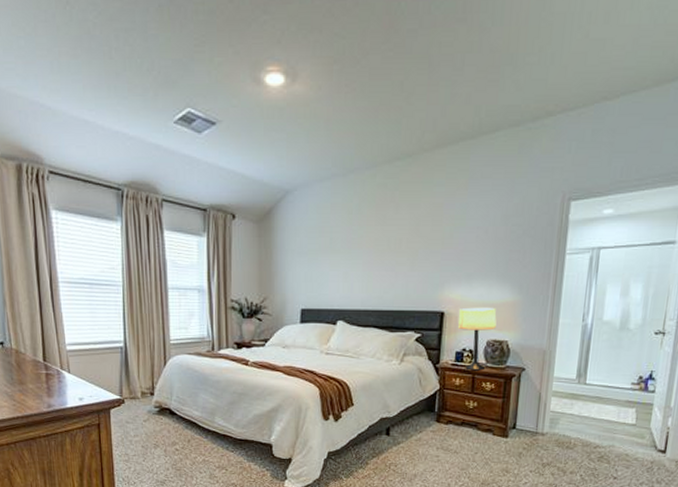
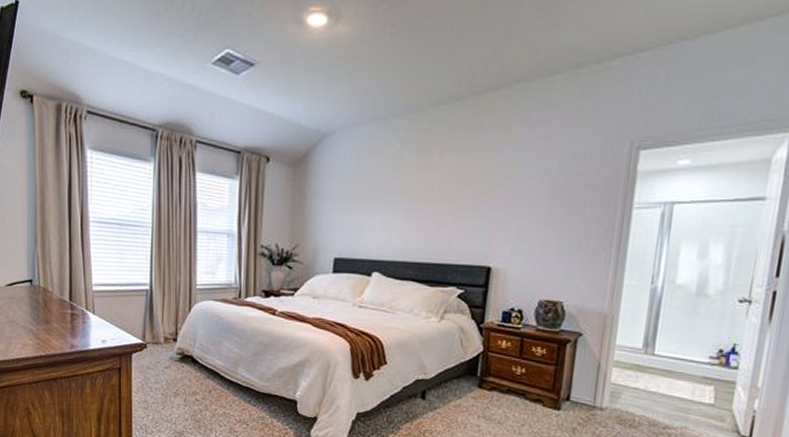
table lamp: present [457,307,497,371] -> none [505,263,551,334]

